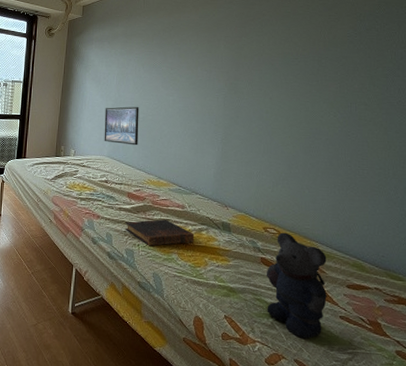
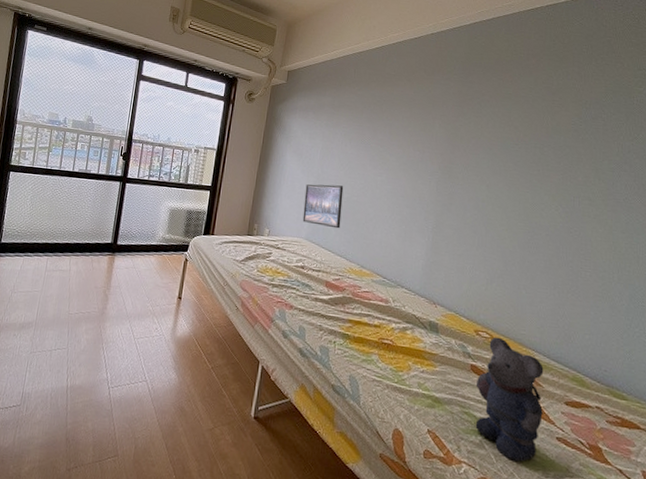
book: present [125,219,195,246] -> none [321,314,398,345]

